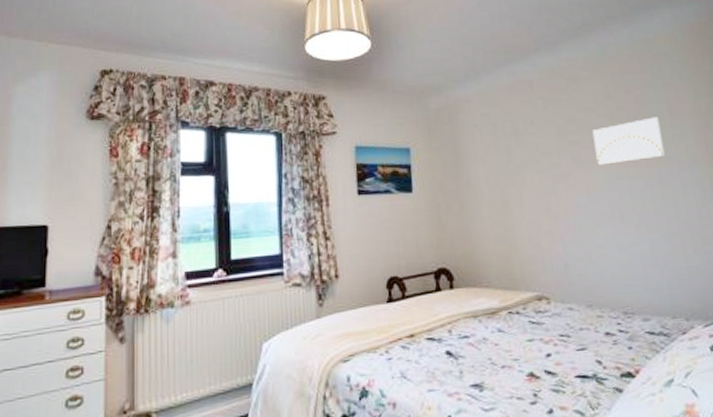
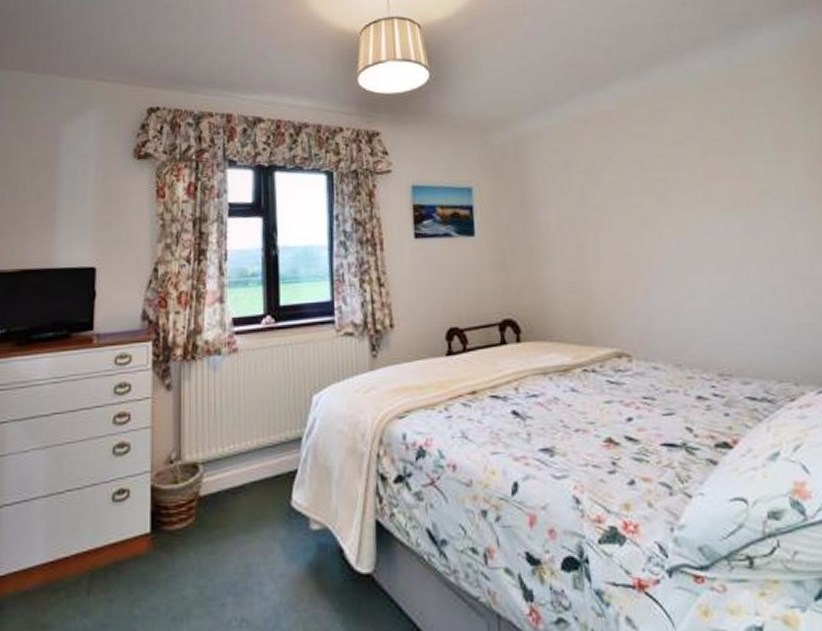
wall art: present [592,117,666,165] -> none [681,151,770,207]

